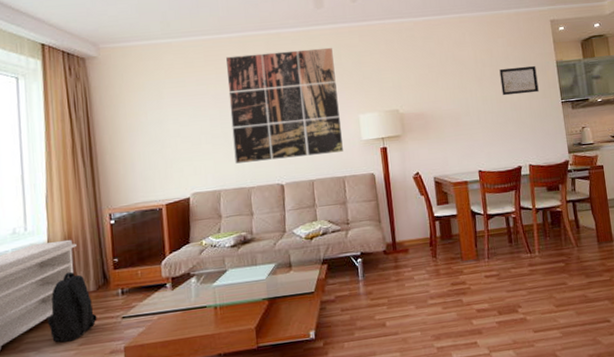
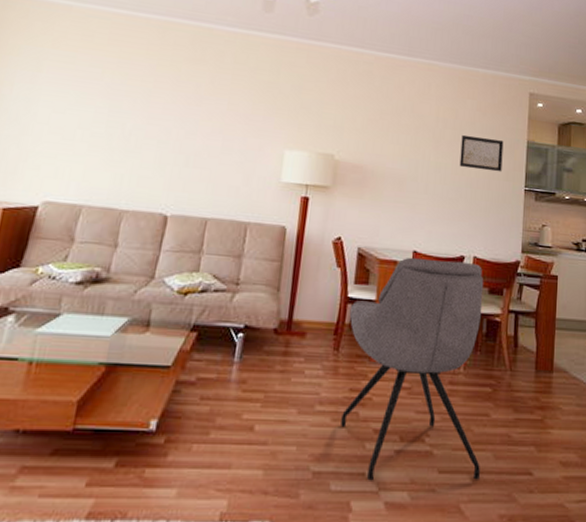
wall art: present [226,47,343,164] -> none [112,40,272,191]
chair: none [438,170,568,347] -> present [341,257,484,481]

